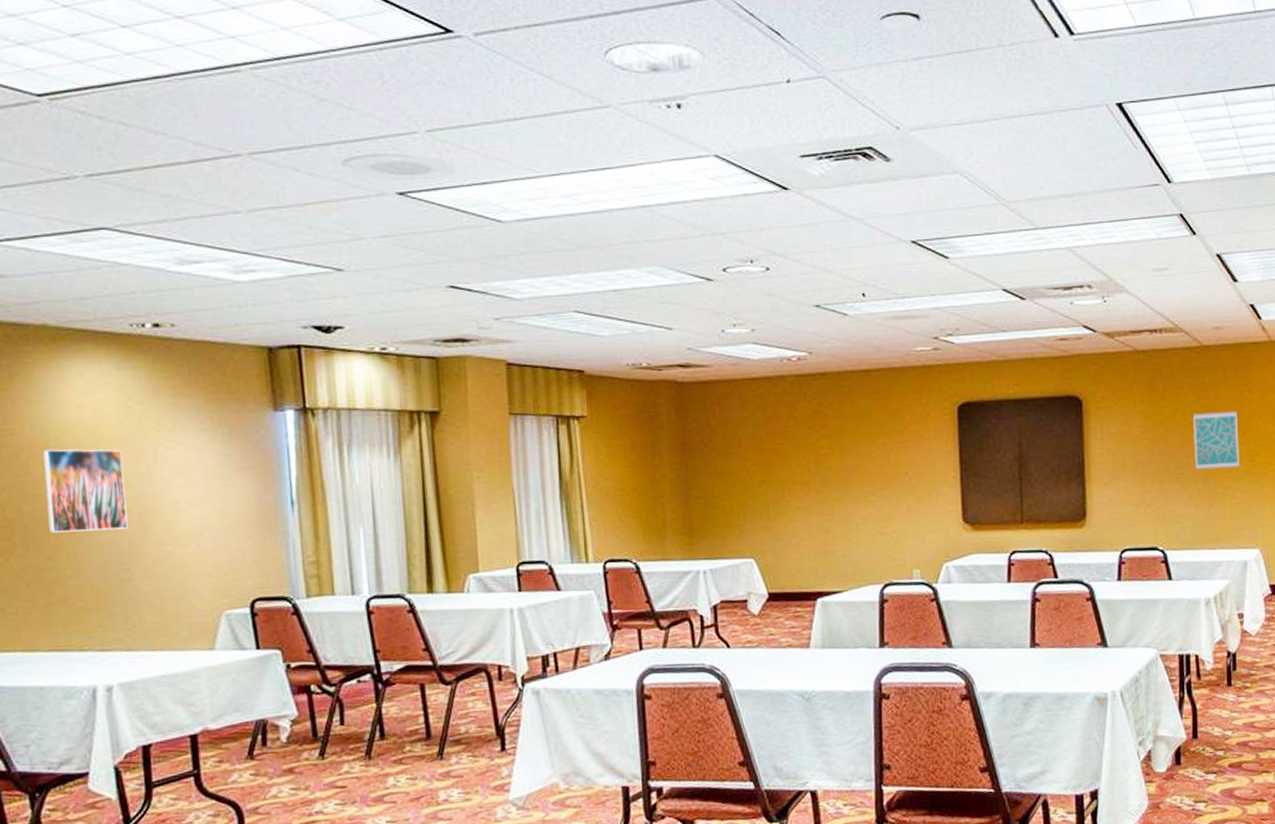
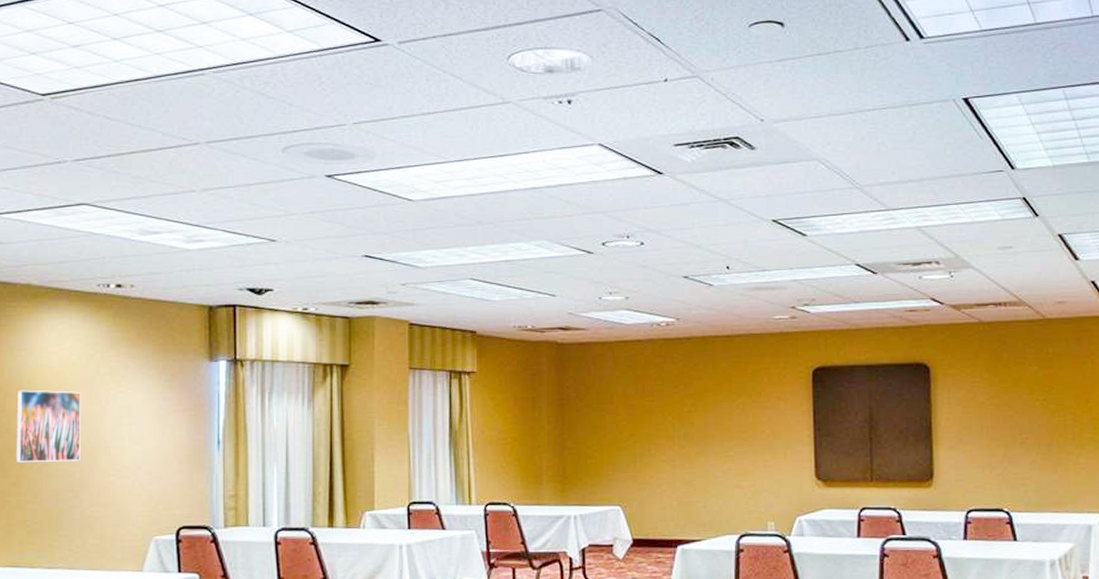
wall art: present [1193,410,1240,470] -> none [1037,380,1083,436]

